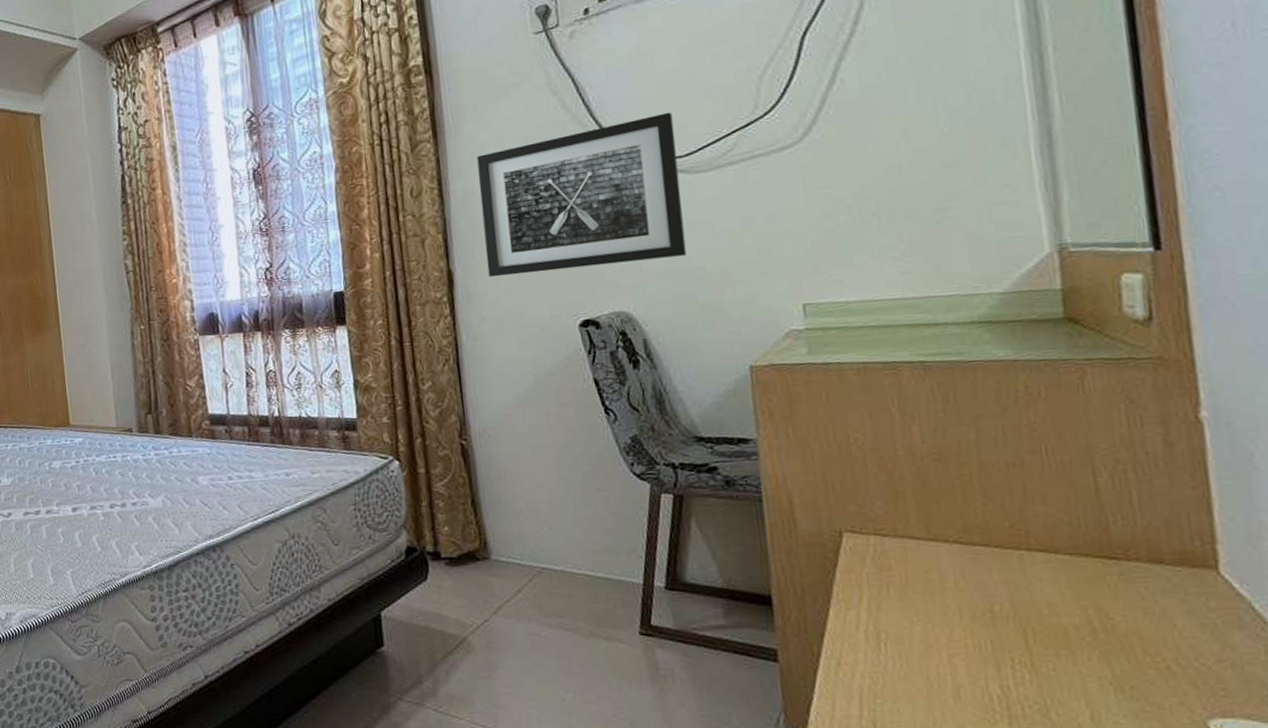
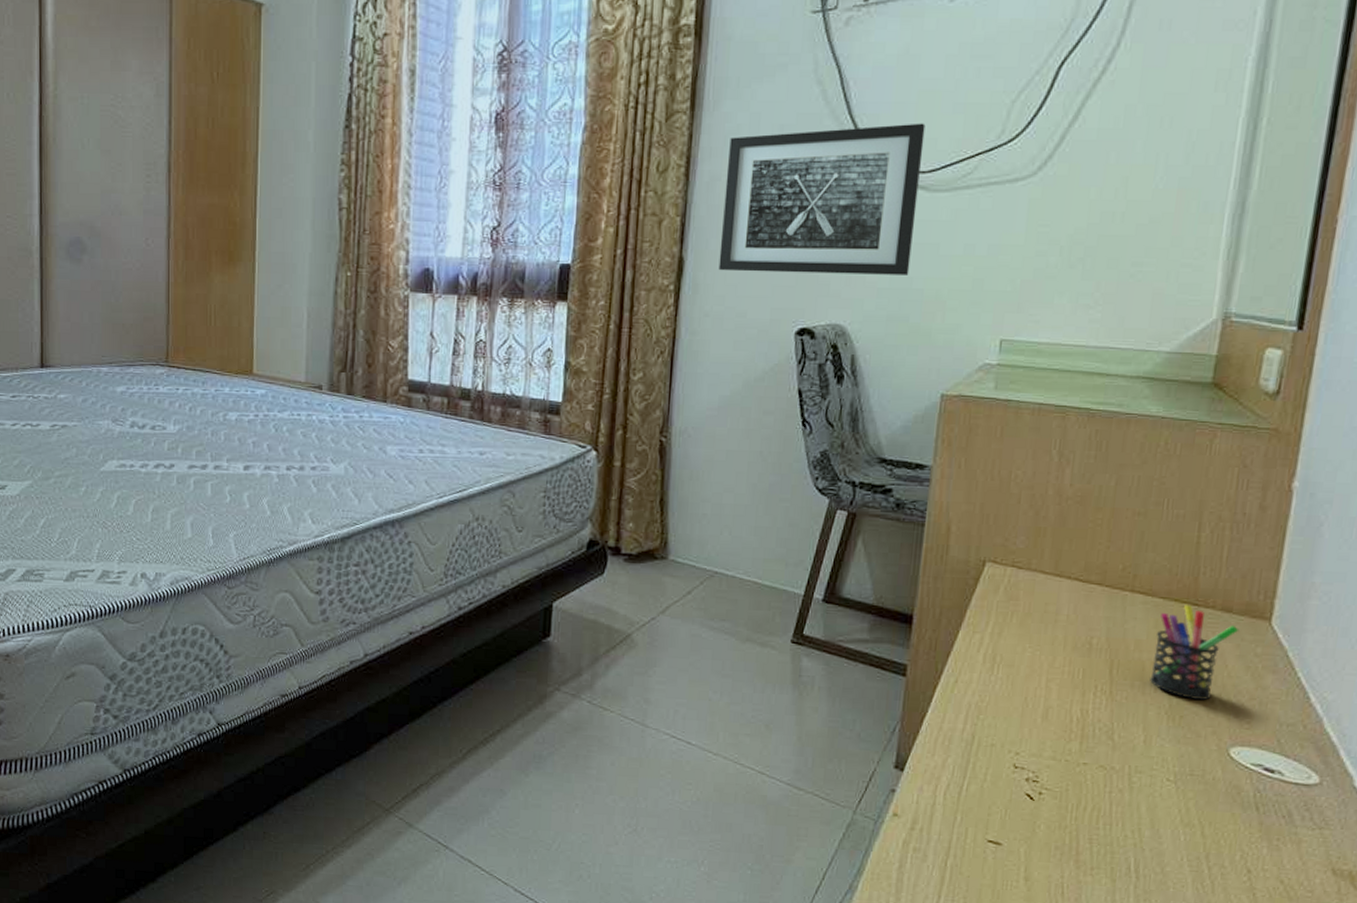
pen holder: none [1072,558,1180,666] -> present [1150,603,1240,700]

